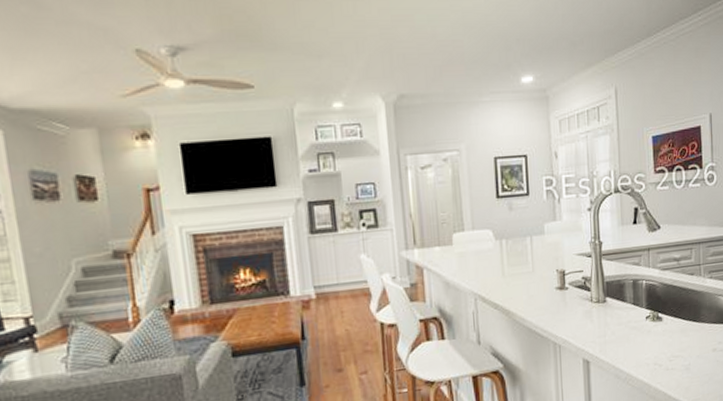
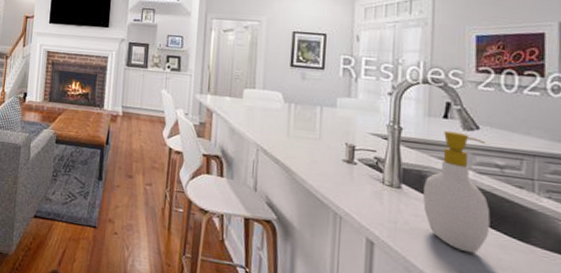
soap bottle: none [624,235,674,345] -> present [423,130,491,253]

